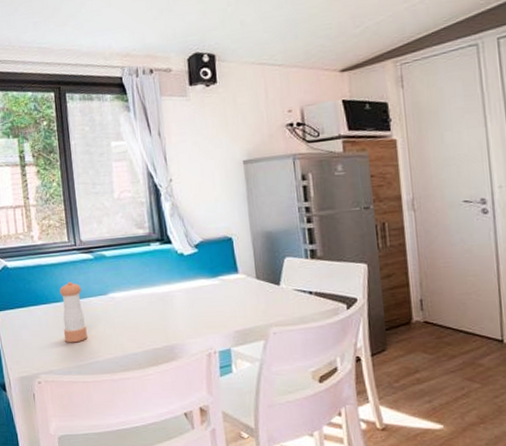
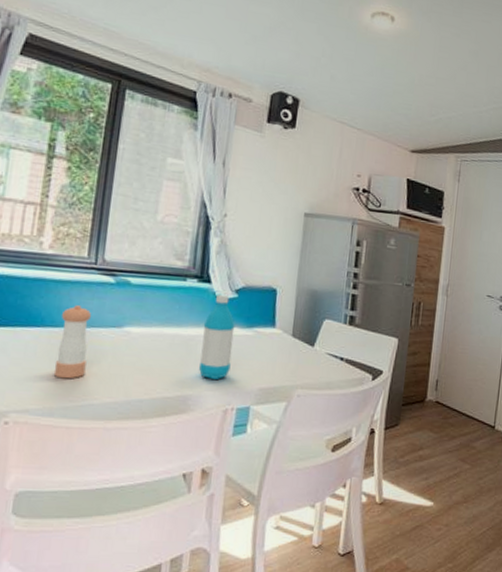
water bottle: none [173,252,205,329] -> present [199,295,235,381]

